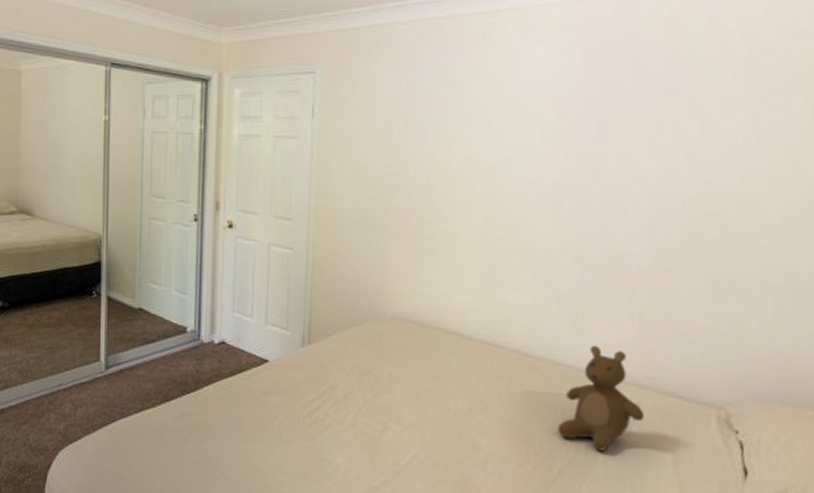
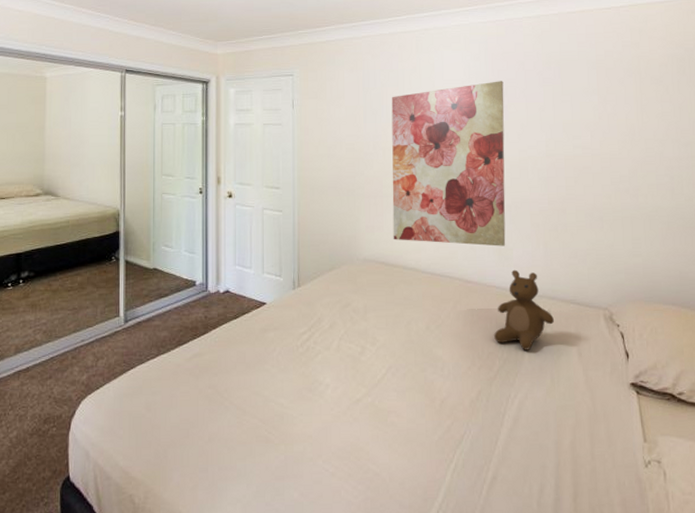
wall art: none [432,85,604,313] -> present [391,81,506,247]

